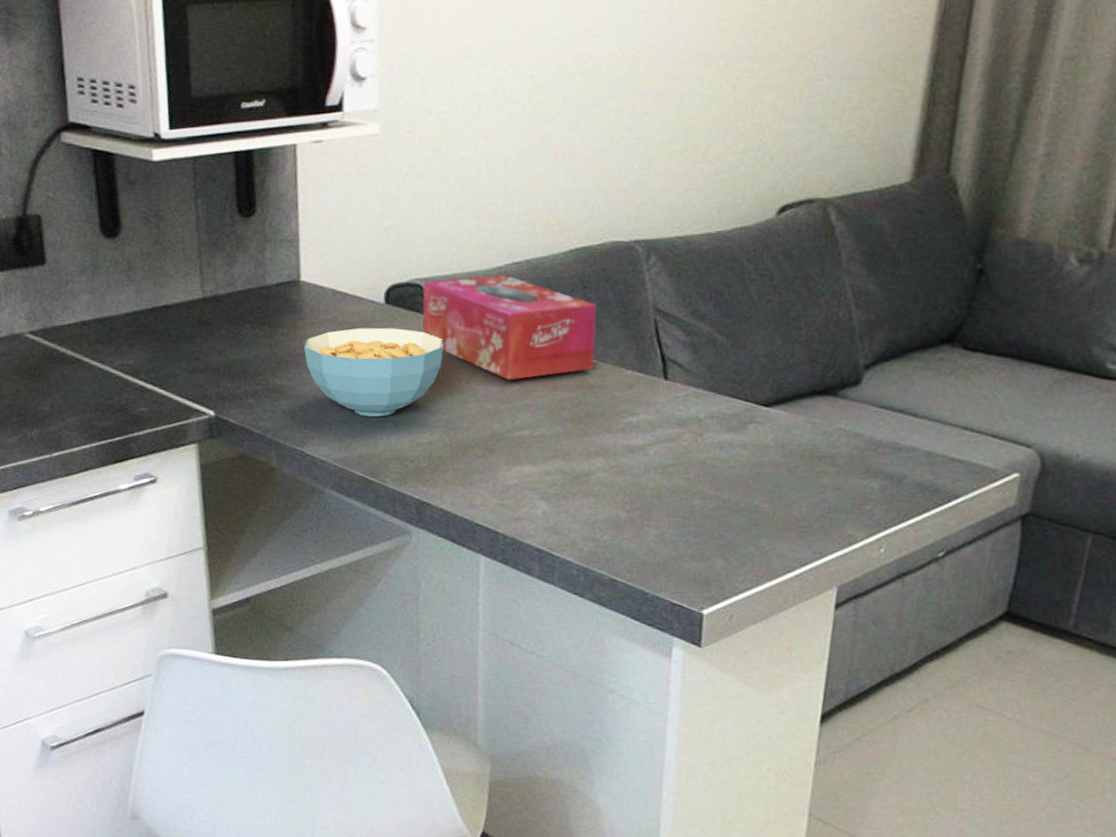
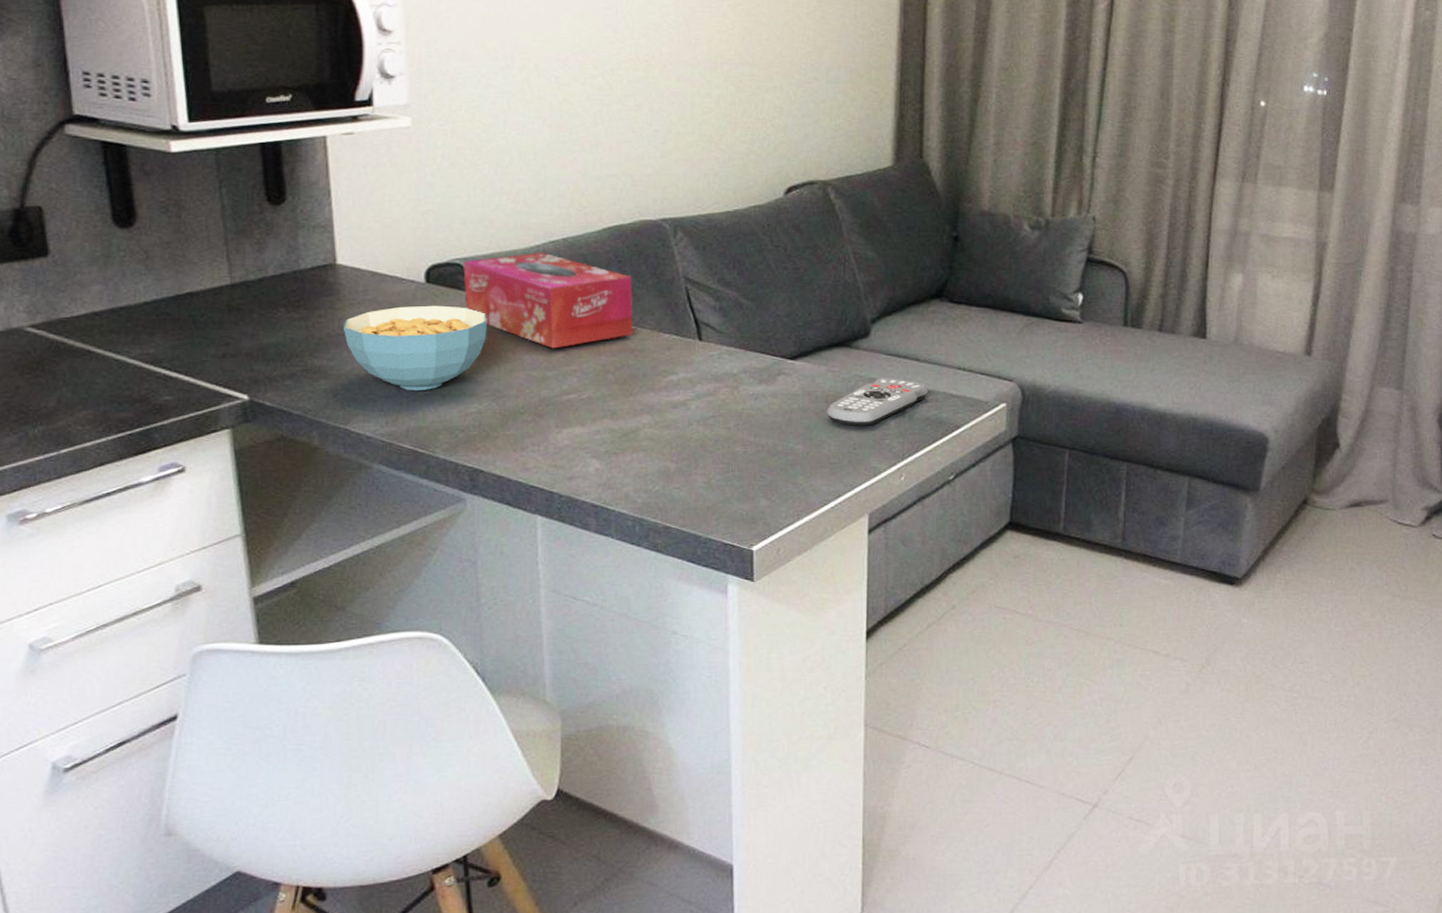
remote control: none [800,433,925,488] -> present [826,378,928,426]

